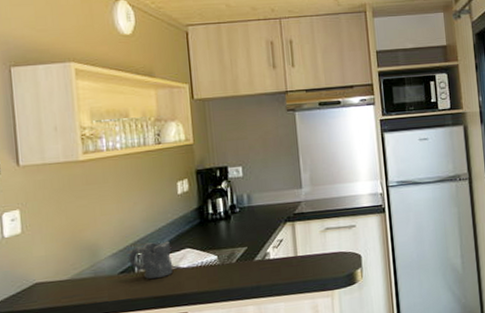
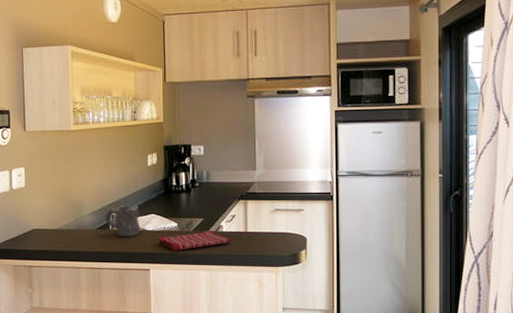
dish towel: none [195,259,280,288] -> present [158,230,231,251]

